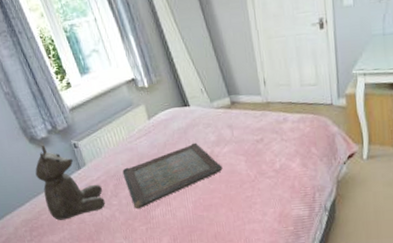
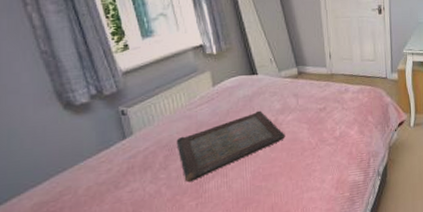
teddy bear: present [35,144,105,220] -> none [65,111,150,201]

